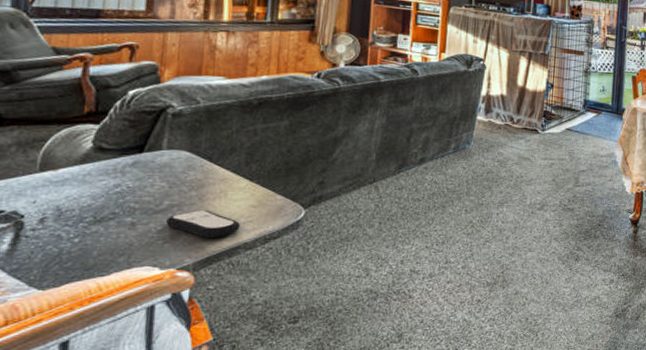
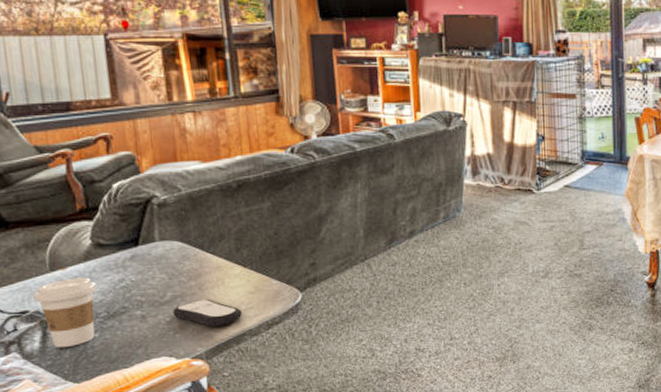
coffee cup: none [14,180,88,252] -> present [33,277,97,348]

